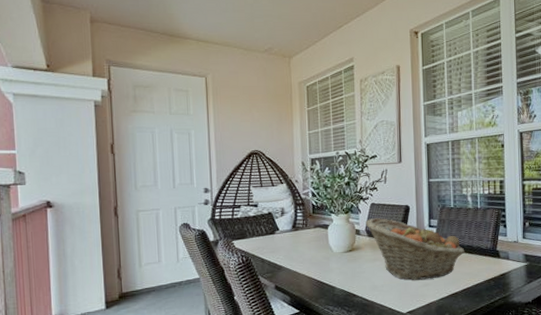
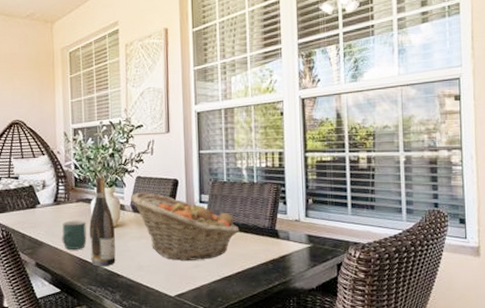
mug: none [300,244,324,273] -> present [62,220,87,250]
wine bottle: none [327,204,352,288] -> present [89,176,116,266]

